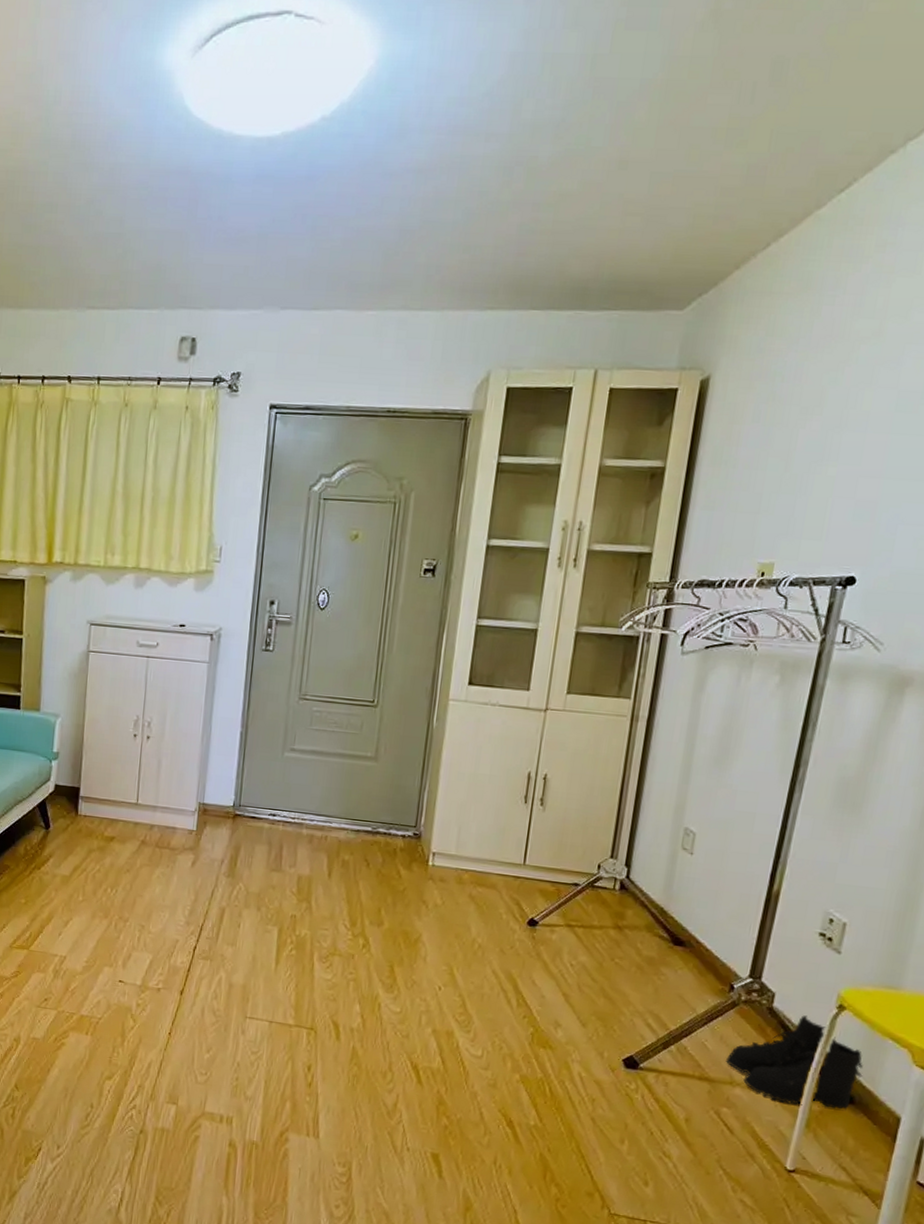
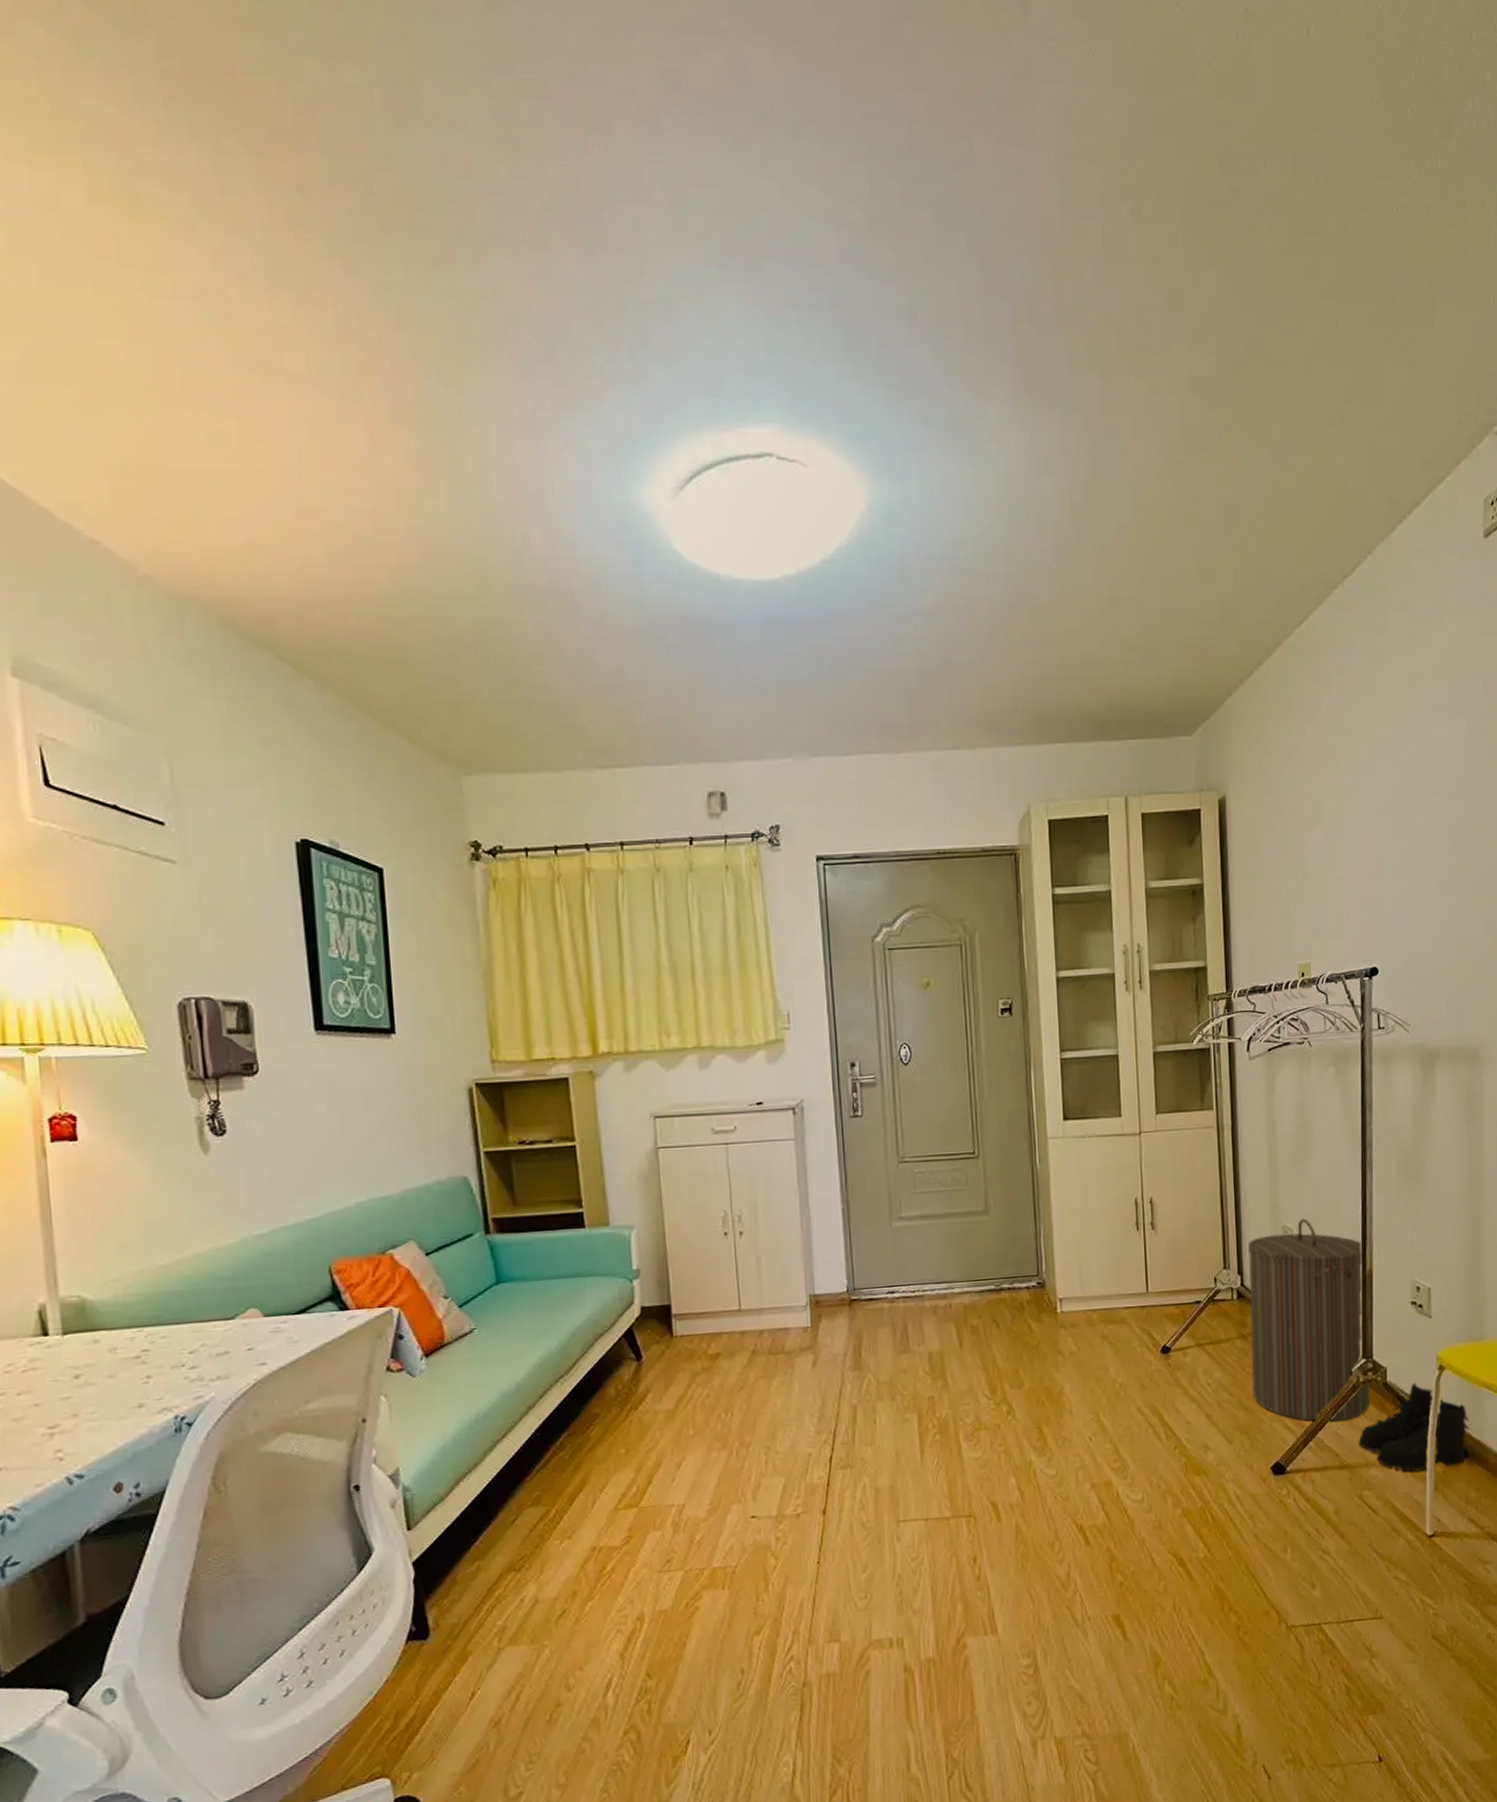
laundry hamper: none [617,824,775,1034] -> present [1247,1218,1371,1422]

